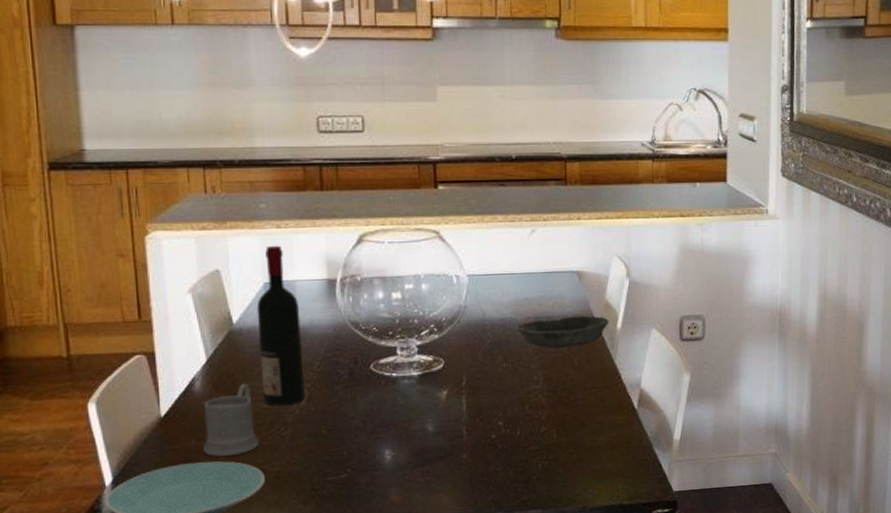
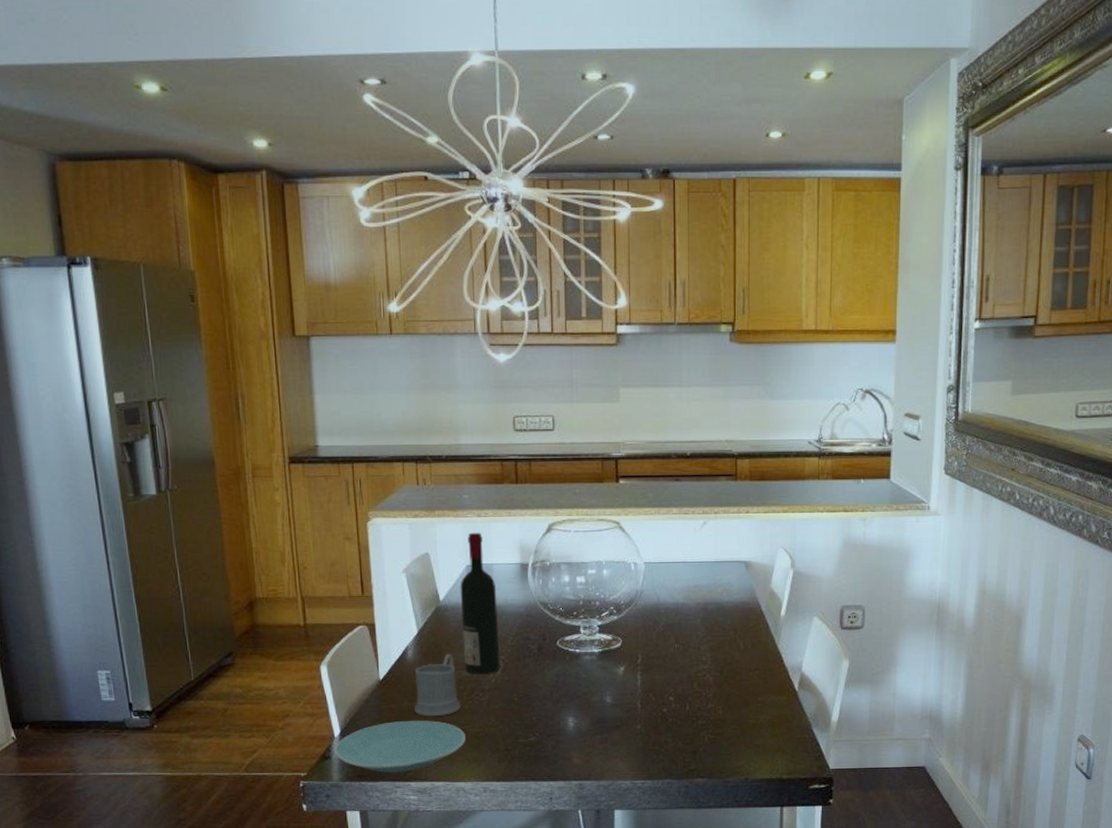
bowl: present [517,315,609,348] -> none [688,603,773,632]

